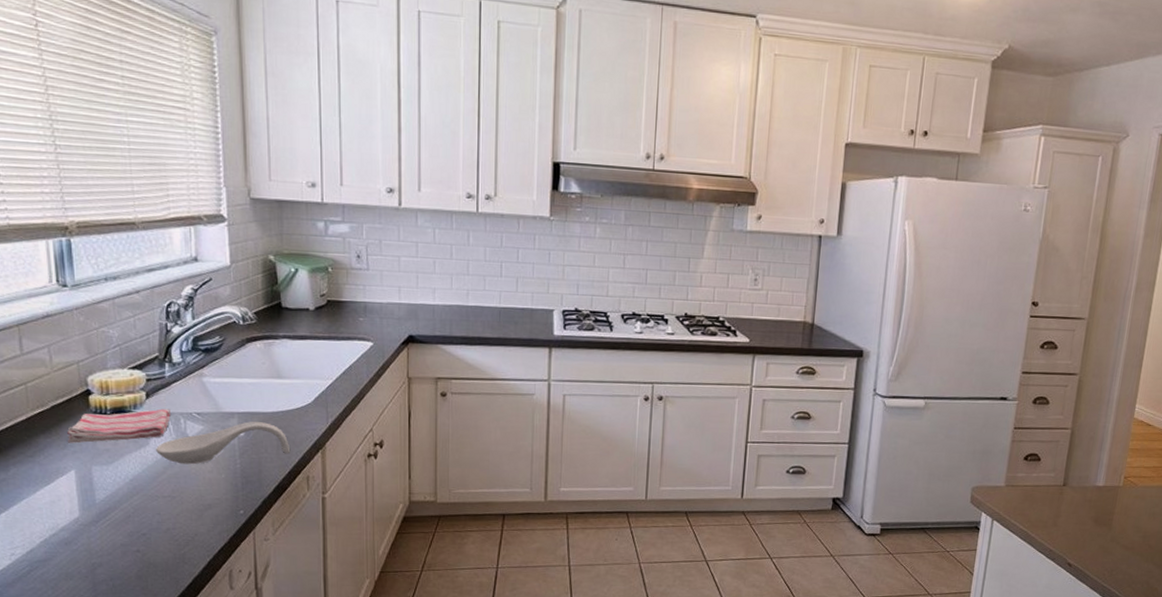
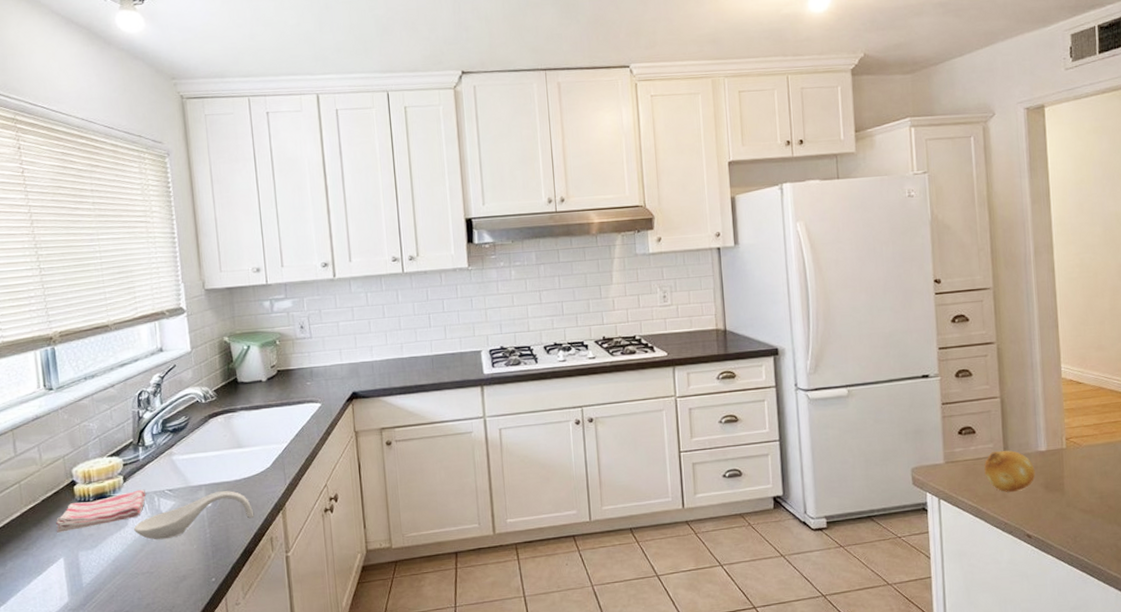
fruit: none [1041,481,1089,521] -> present [984,450,1036,492]

